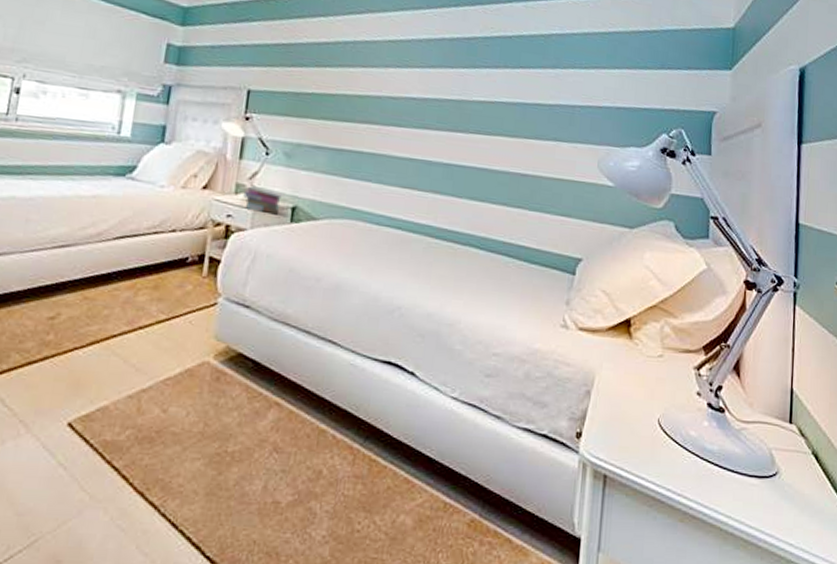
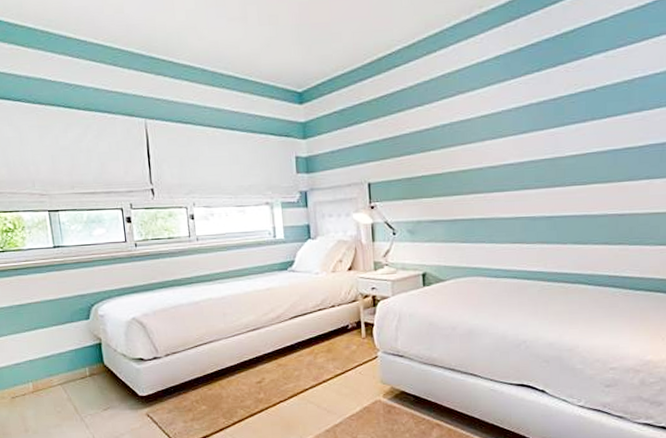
books: present [243,185,285,215] -> none [381,261,415,282]

